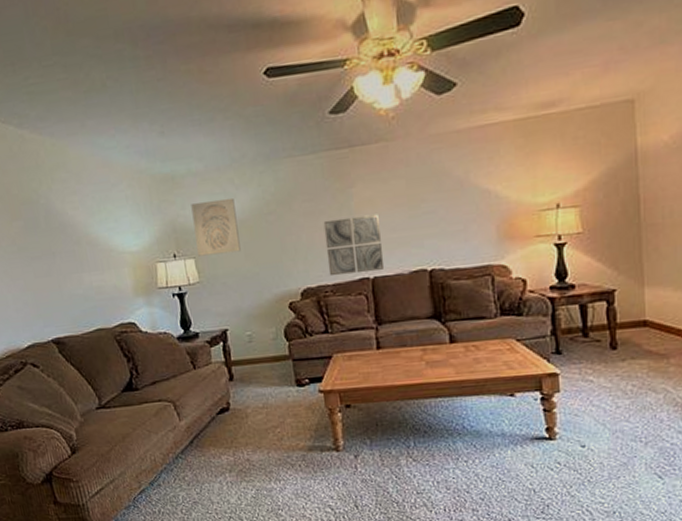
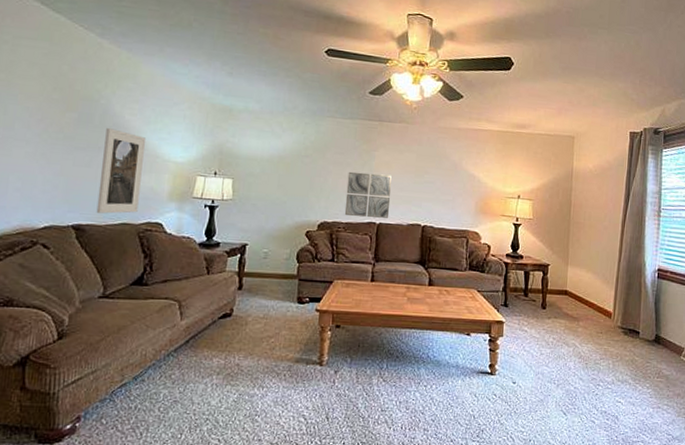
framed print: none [54,229,108,323] -> present [96,128,146,214]
wall art: present [191,197,241,257] -> none [237,135,279,181]

